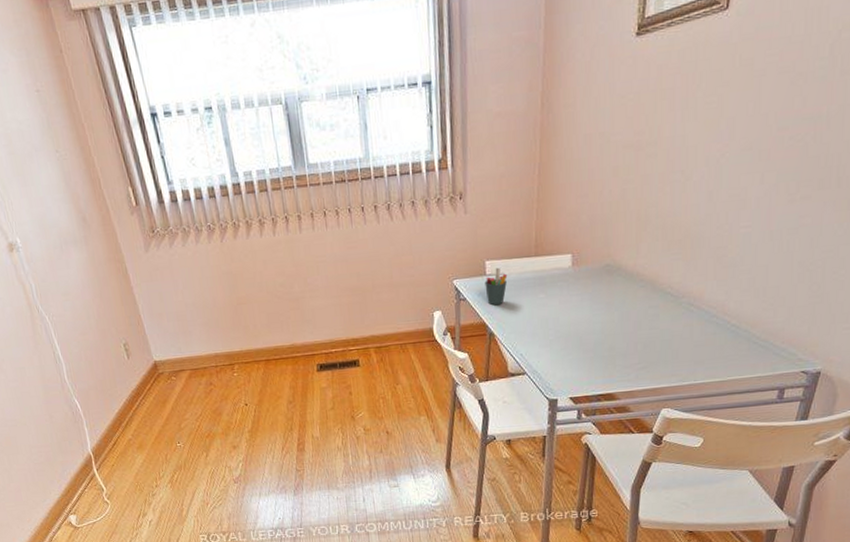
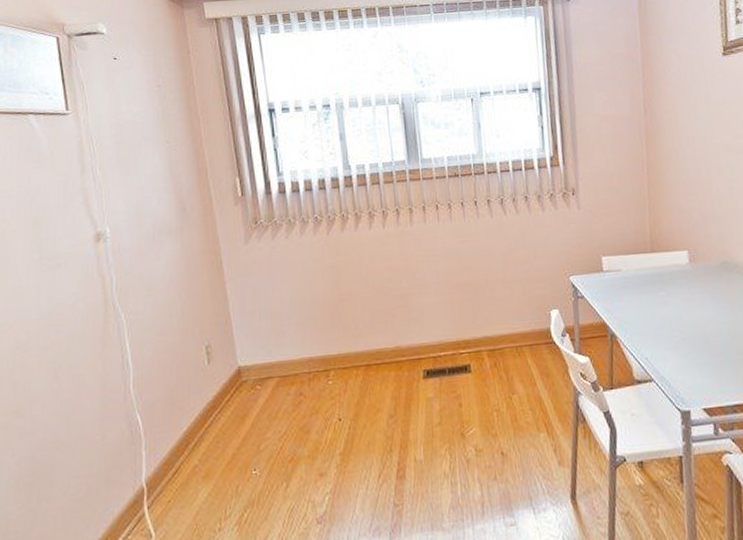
pen holder: present [484,267,508,306] -> none [602,263,625,304]

